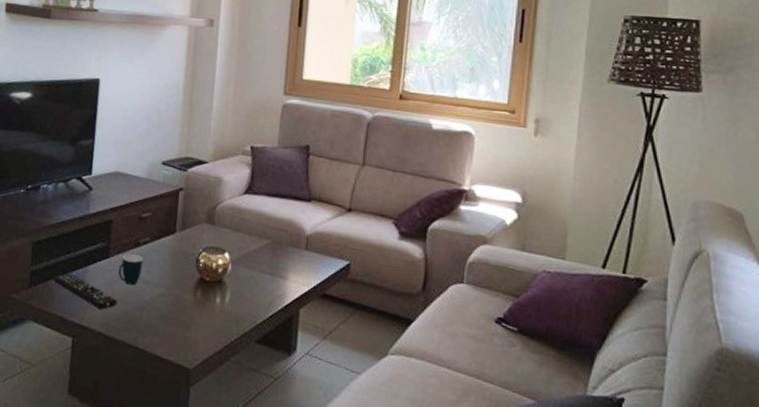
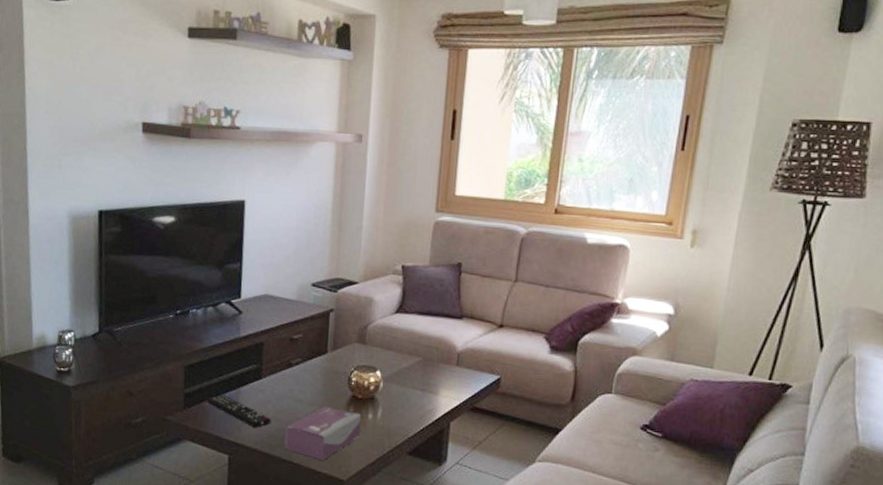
mug: present [118,254,144,286] -> none [271,374,296,405]
tissue box: none [129,288,209,347] -> present [283,406,361,461]

